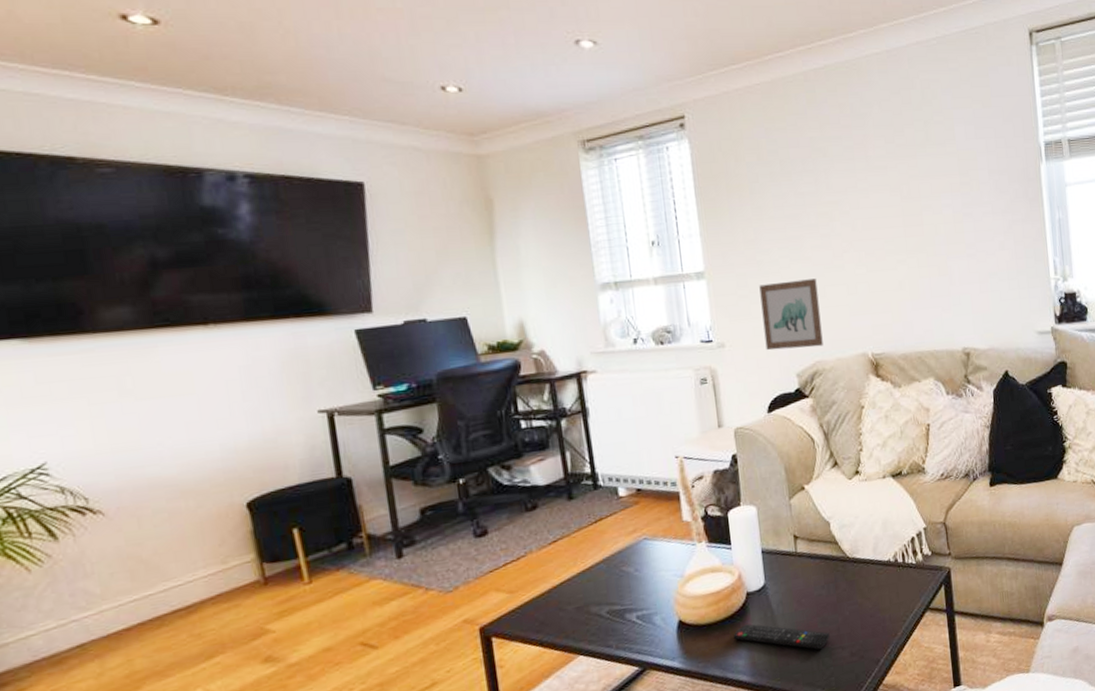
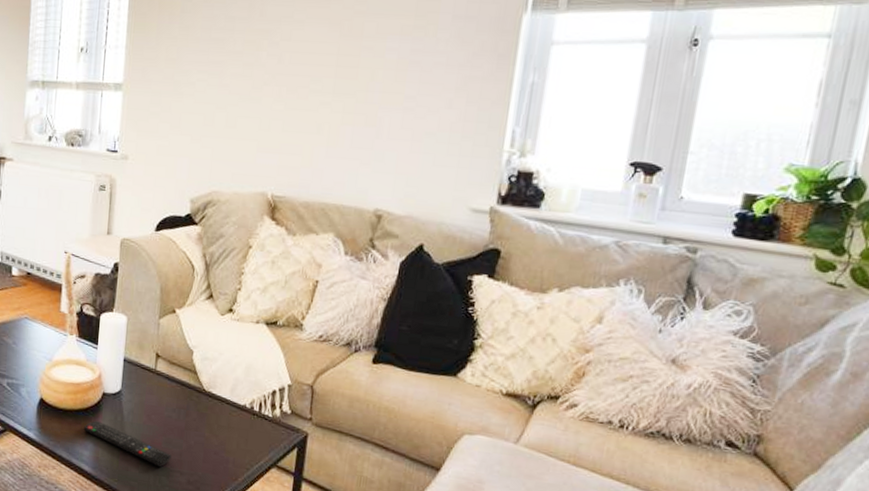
wall art: present [759,278,823,351] -> none [166,105,230,177]

